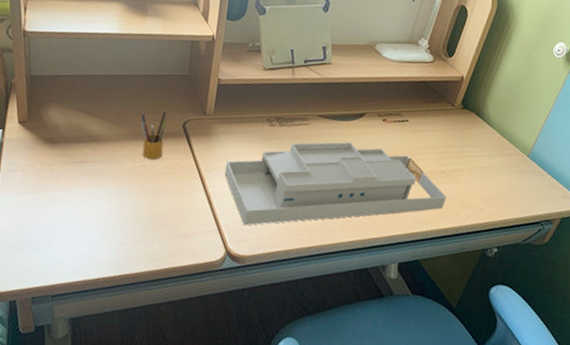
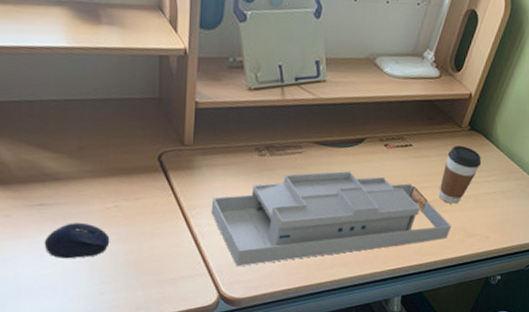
computer mouse: none [79,178,135,211] -> present [44,223,110,259]
pencil box: present [140,109,167,160] -> none [106,140,139,199]
coffee cup: none [434,121,474,176] -> present [439,145,481,204]

